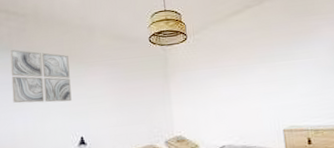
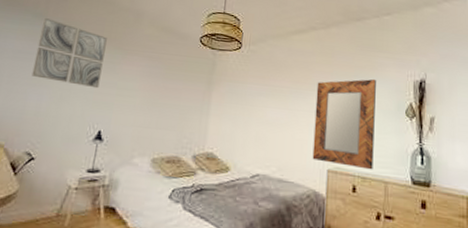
home mirror: none [260,41,323,124] -> present [312,79,376,170]

